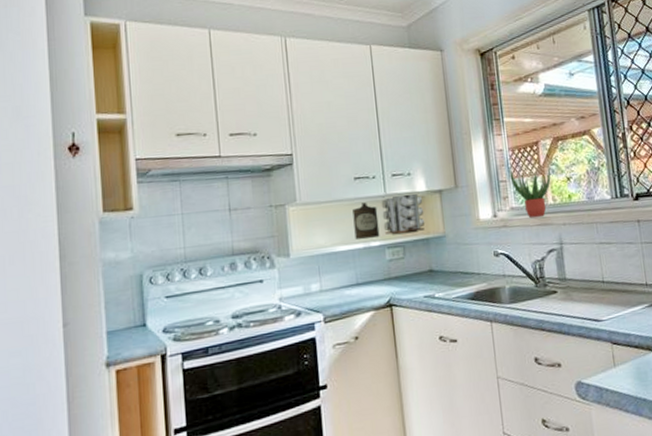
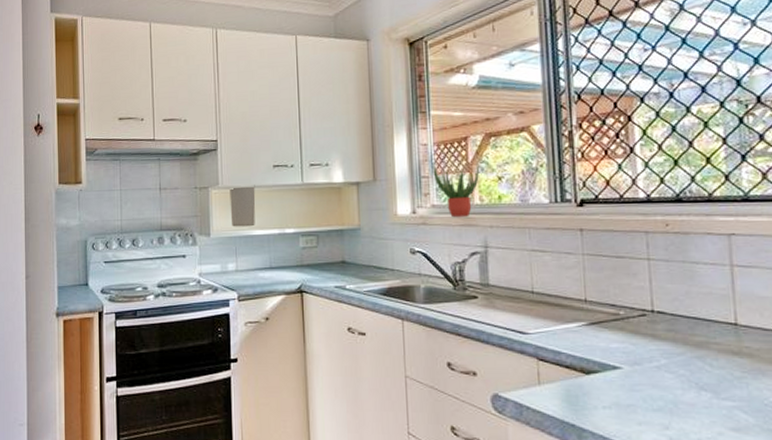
canister: none [309,199,339,245] -> present [230,185,256,227]
canister: present [352,202,380,240] -> none [270,190,295,226]
spice rack: present [381,194,425,235] -> none [298,185,341,224]

